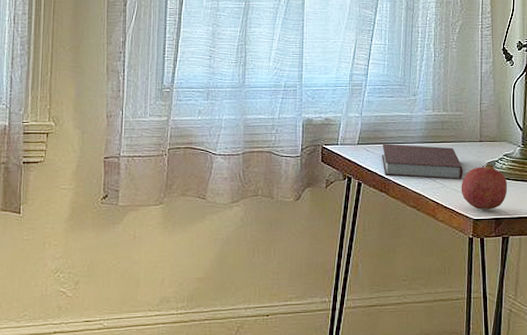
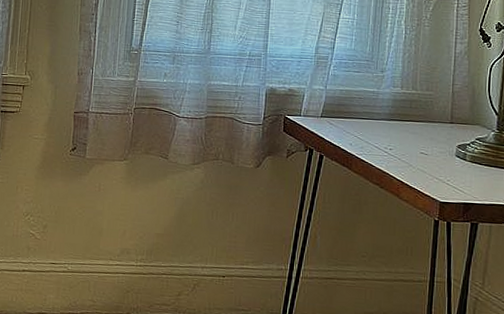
notebook: present [381,144,463,180] -> none [345,118,431,161]
fruit: present [461,163,508,210] -> none [428,146,479,194]

